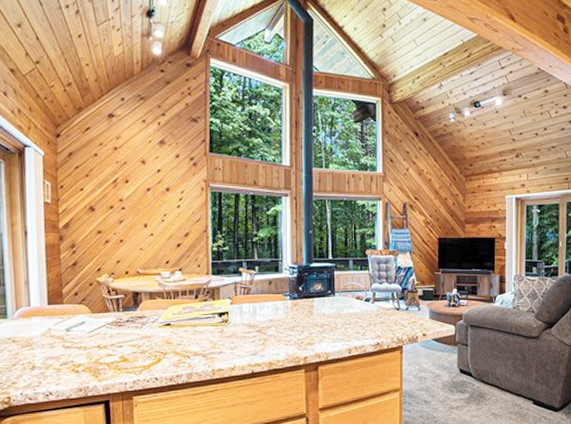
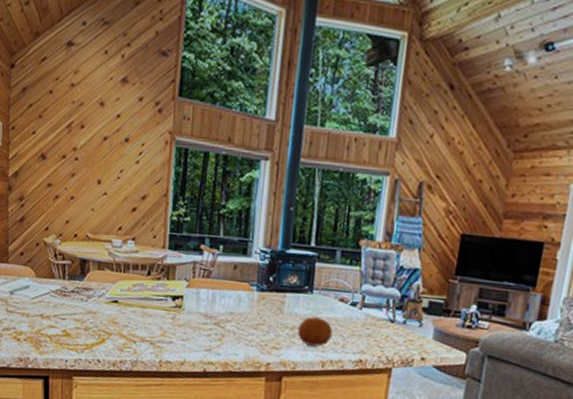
fruit: none [326,314,353,338] -> present [297,316,333,347]

